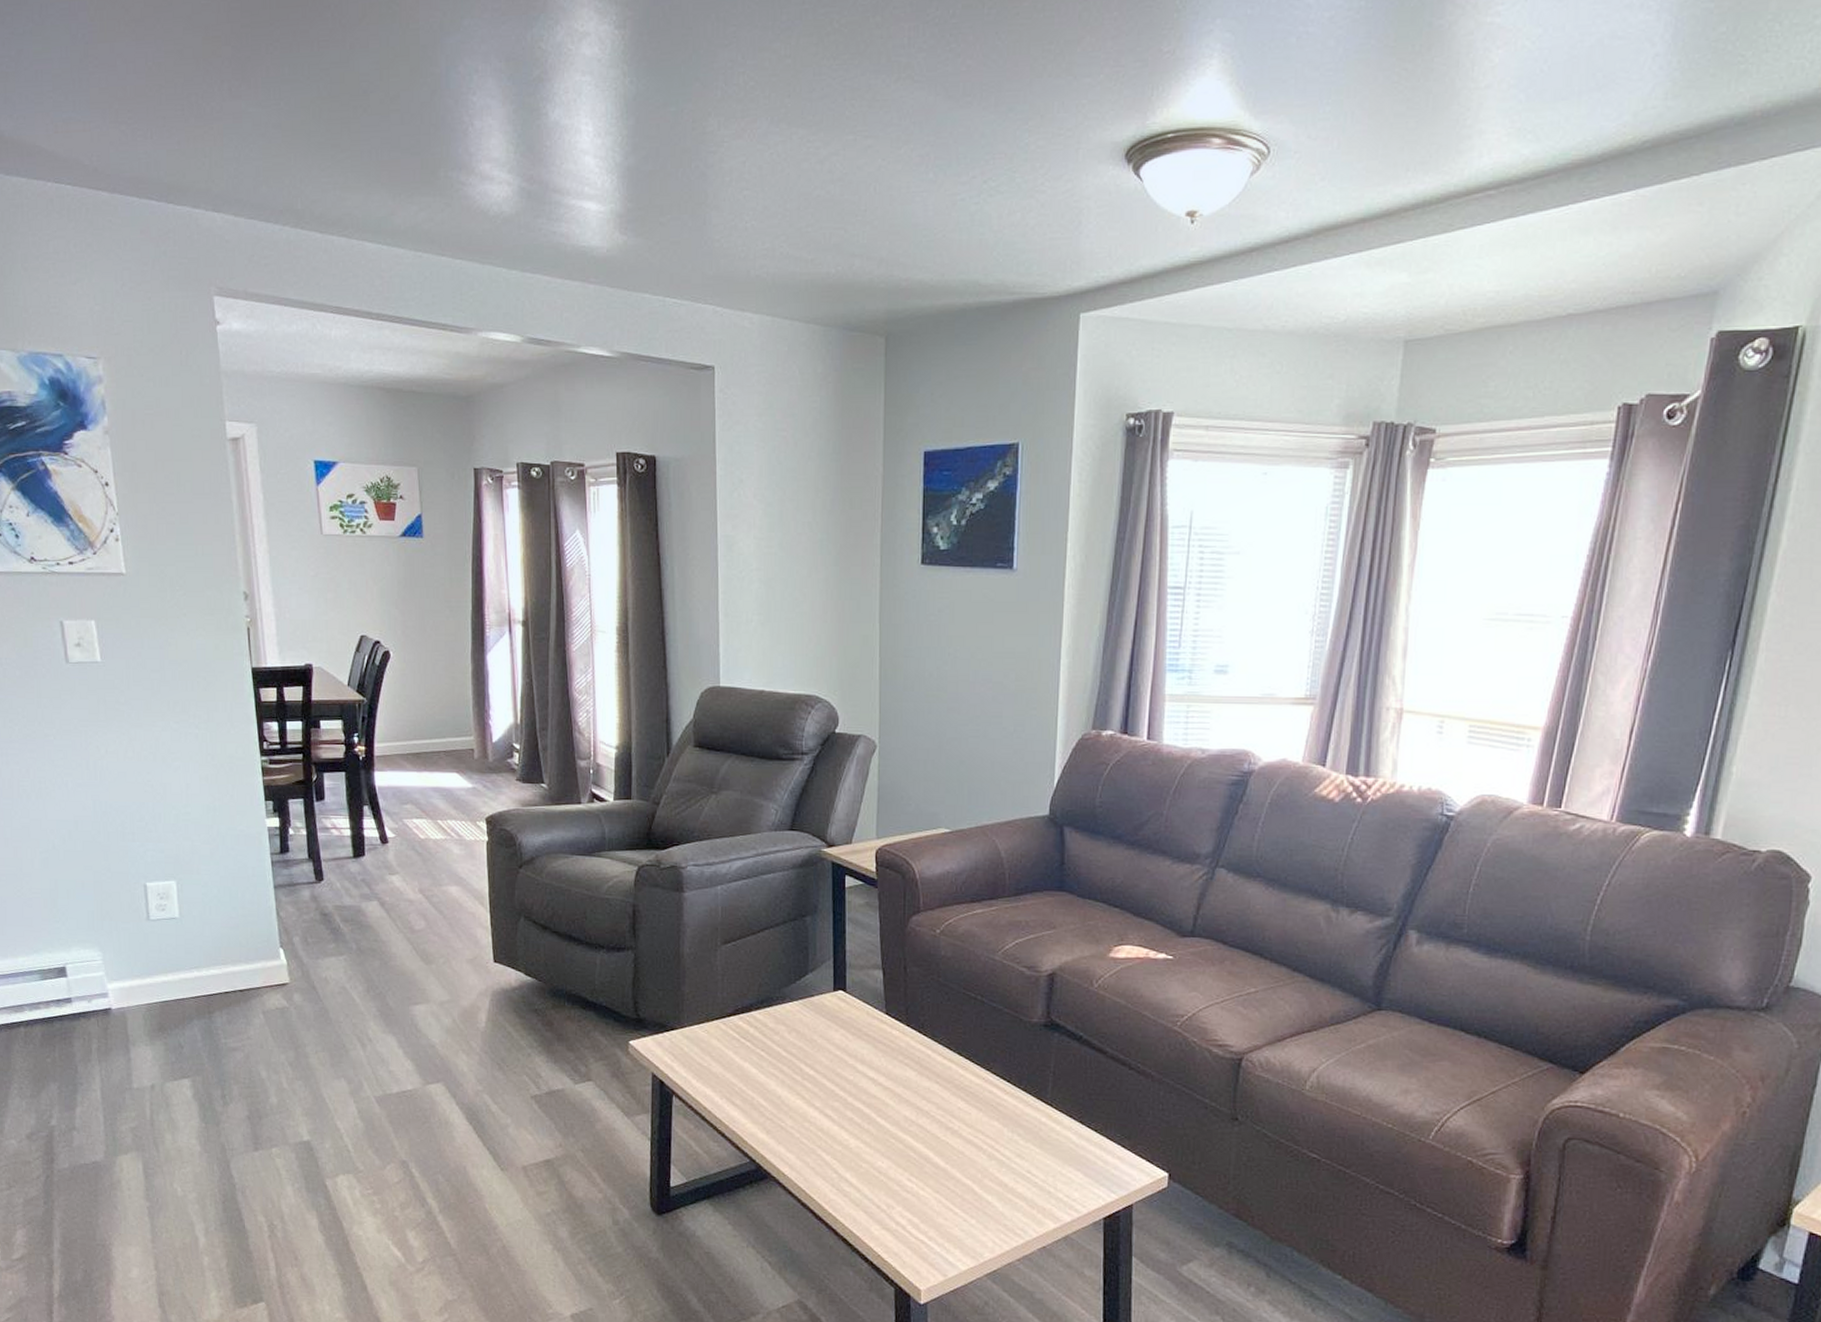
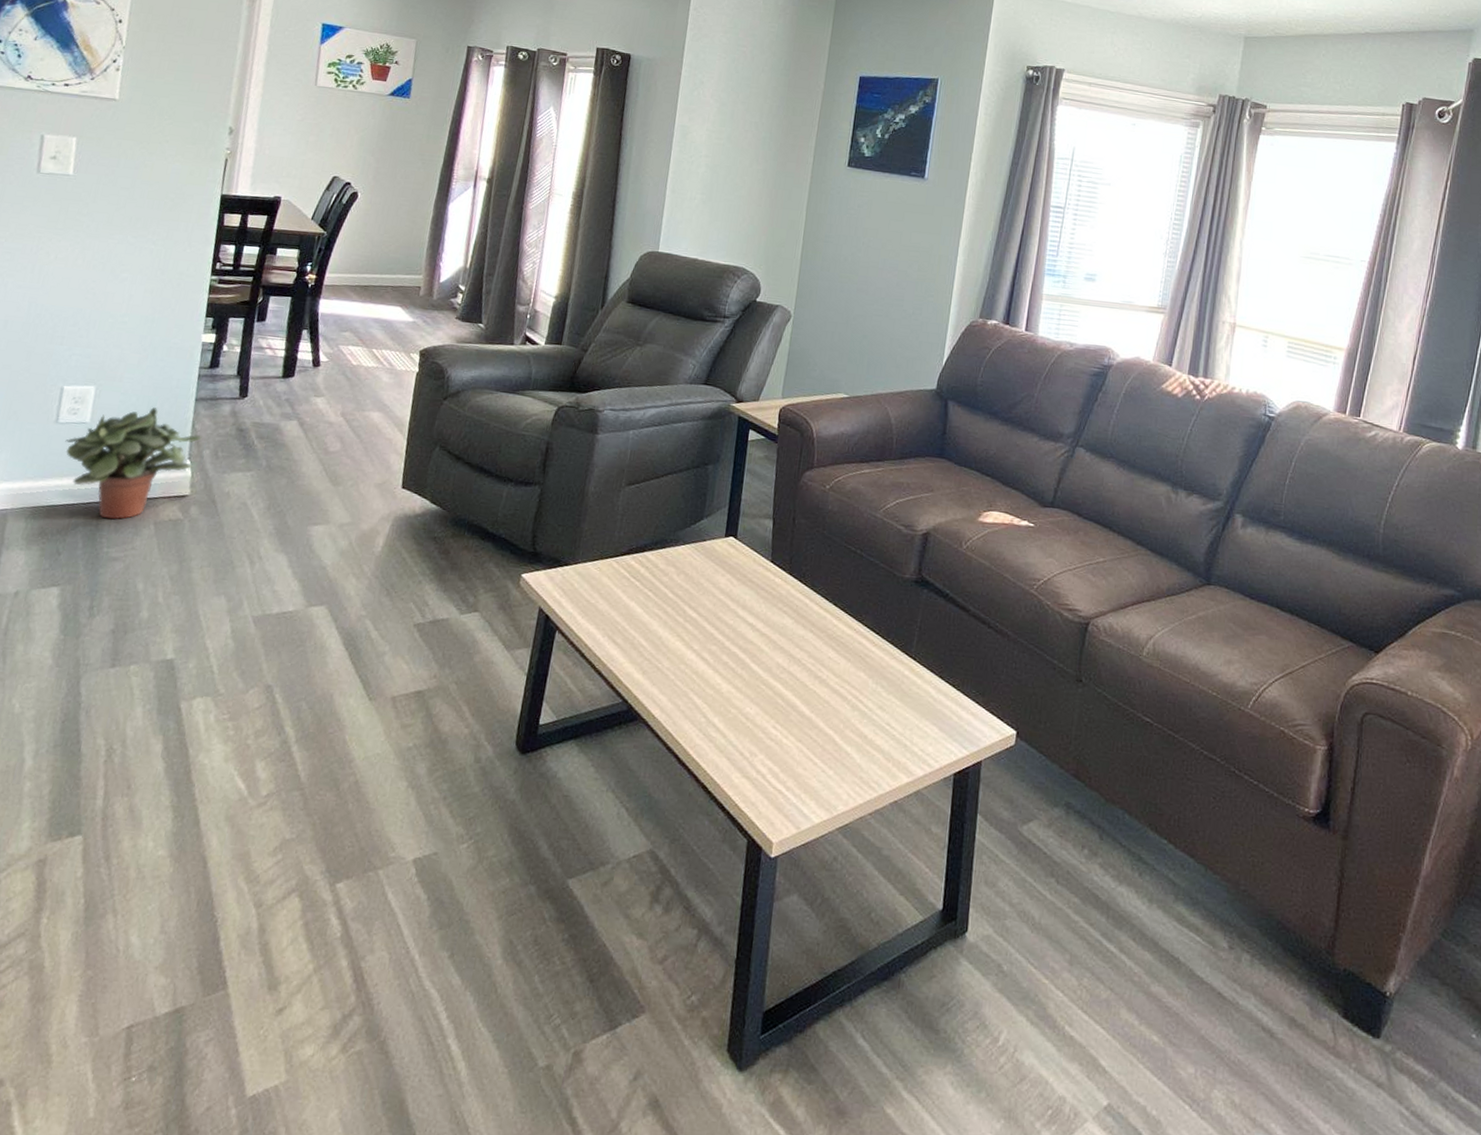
potted plant: none [161,898,289,1011] -> present [65,407,202,520]

